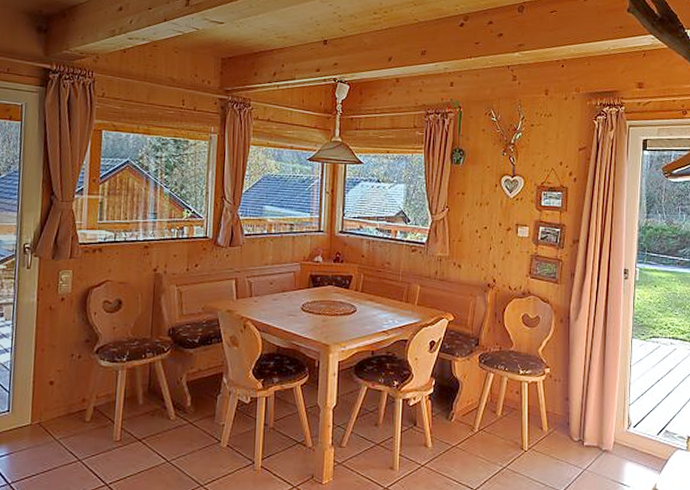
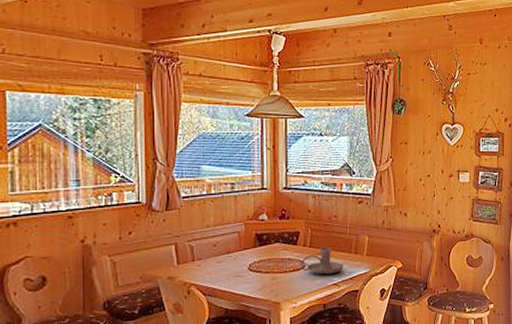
candle holder: none [351,294,394,321] -> present [301,248,344,275]

